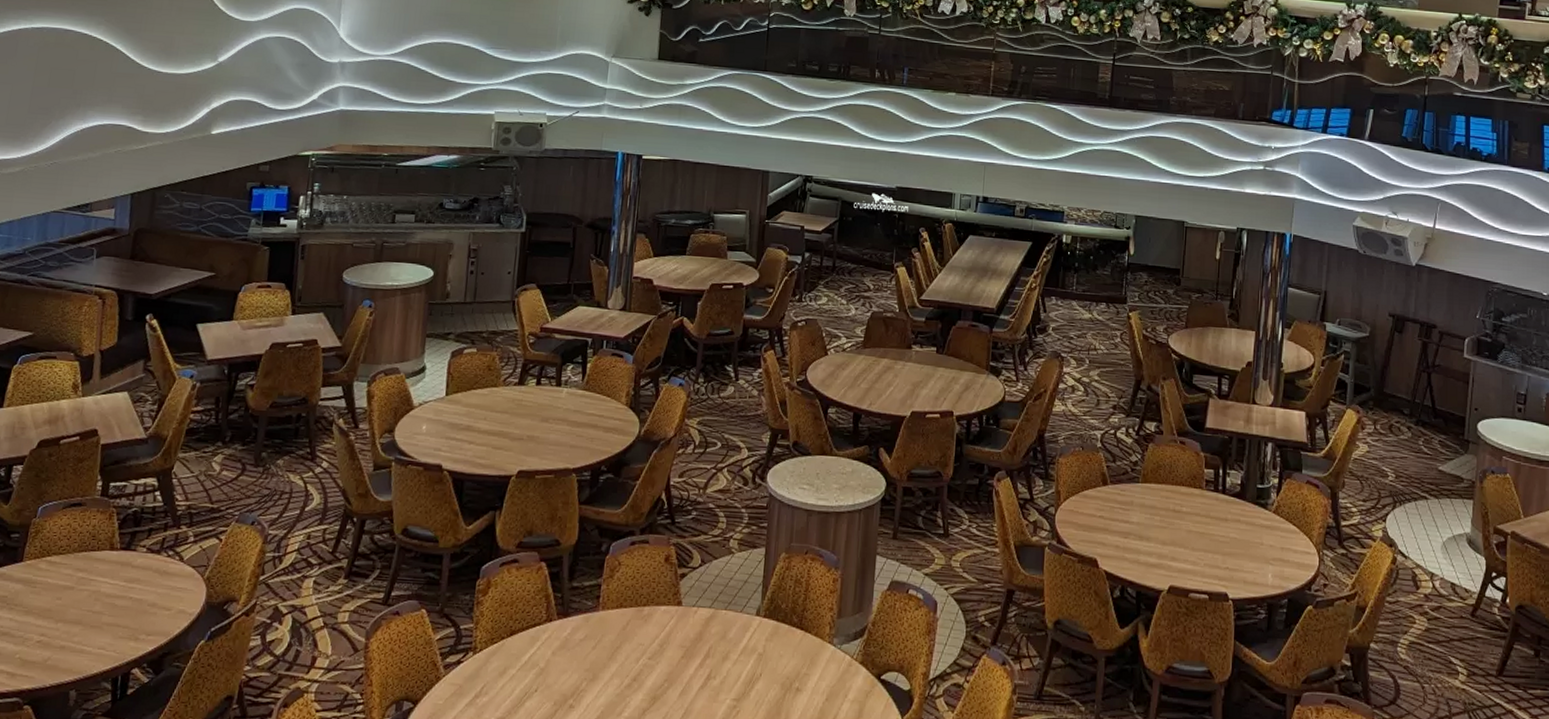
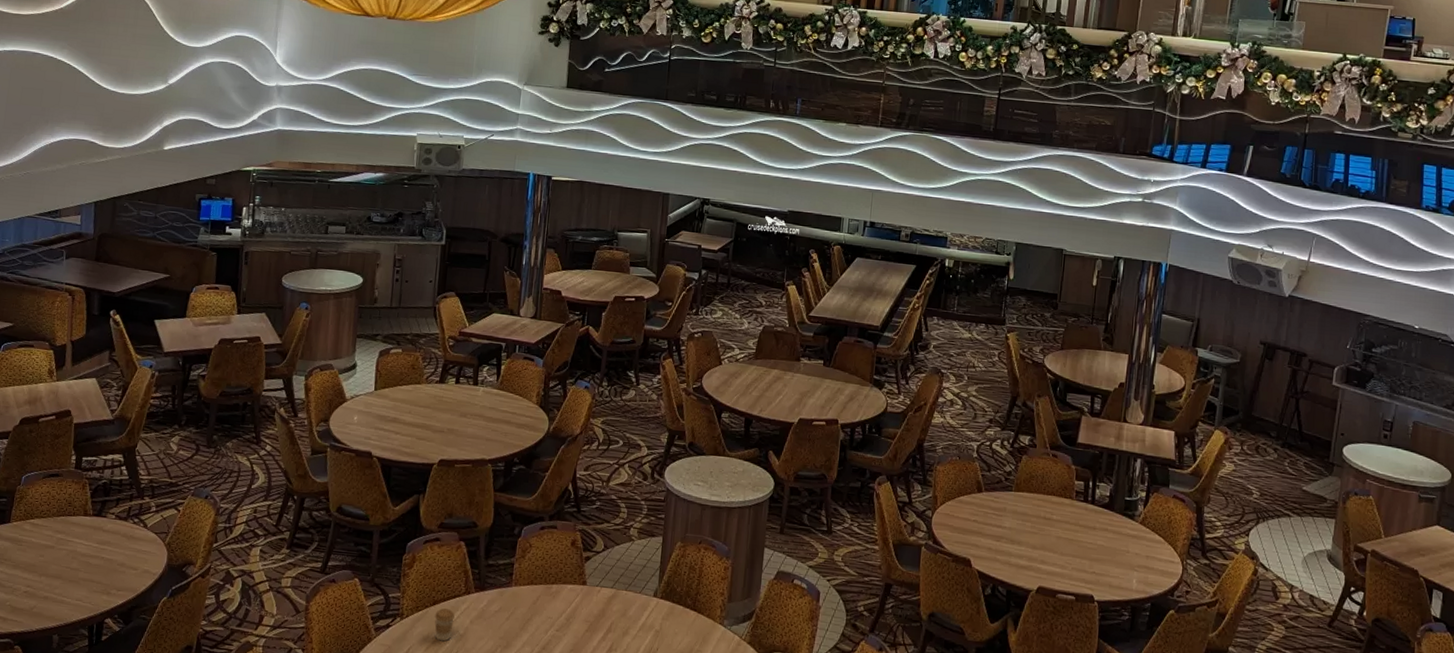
coffee cup: none [511,638,535,677] -> present [434,607,455,642]

